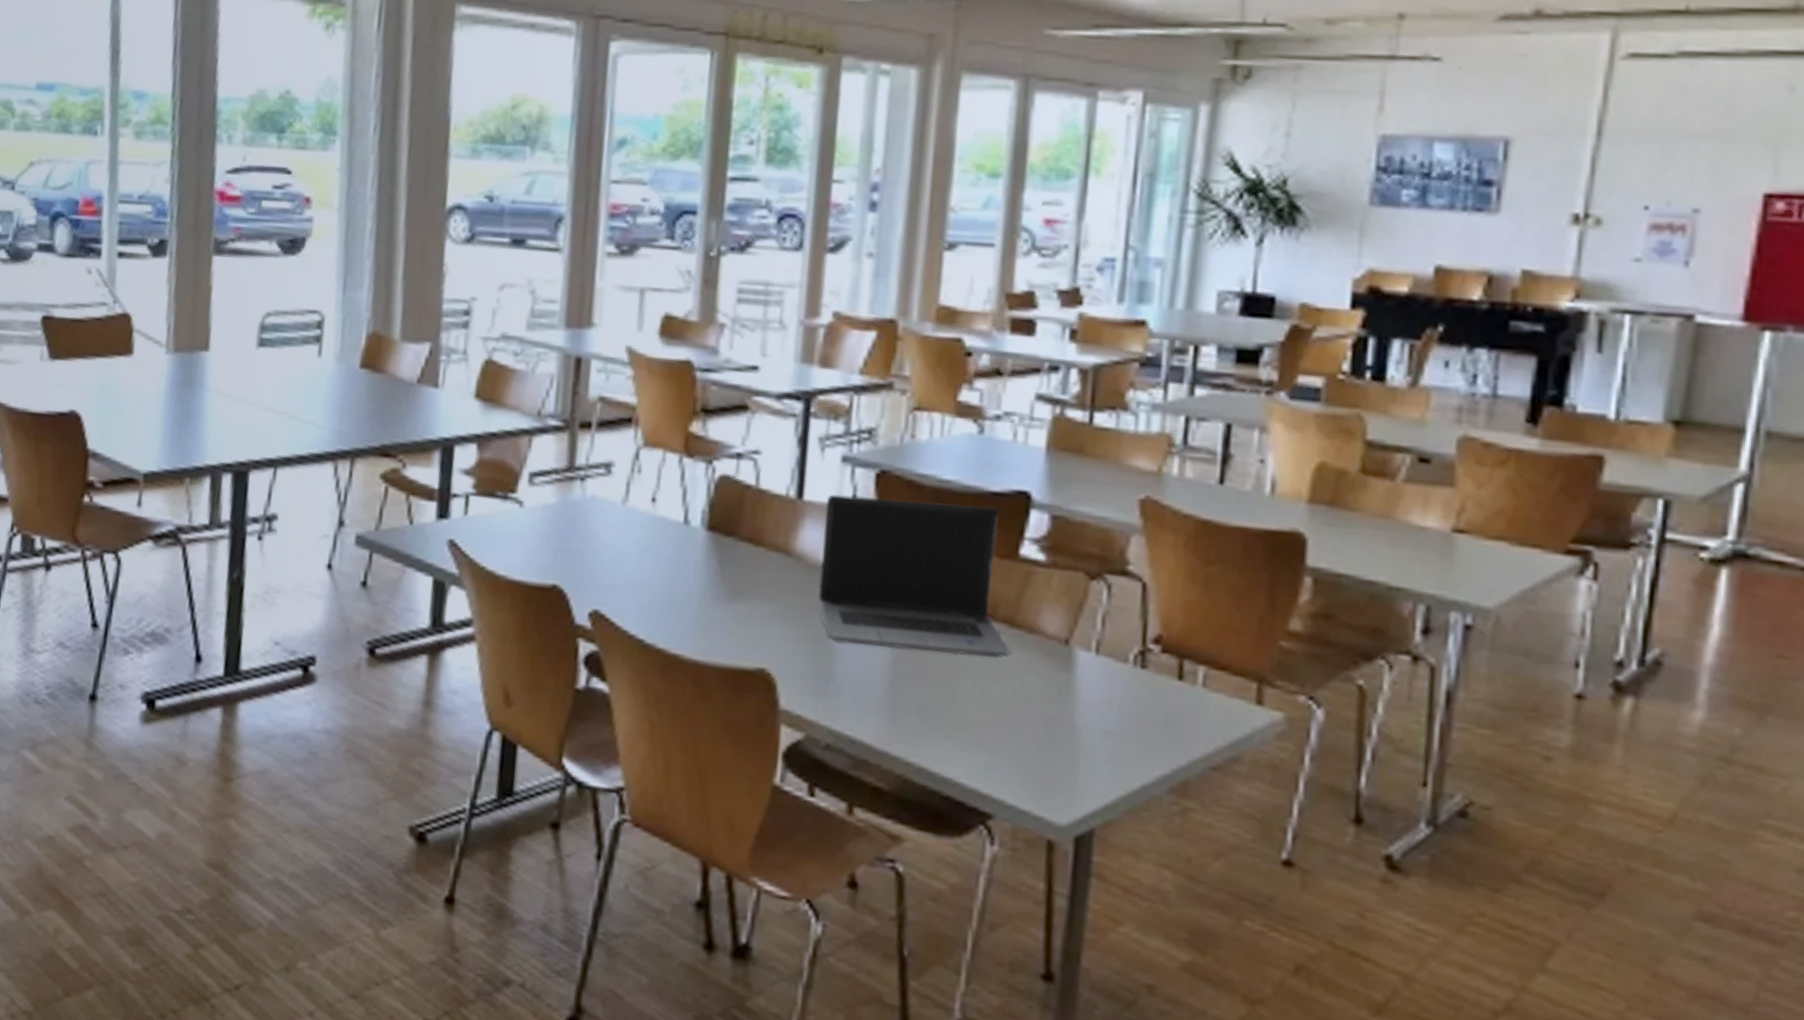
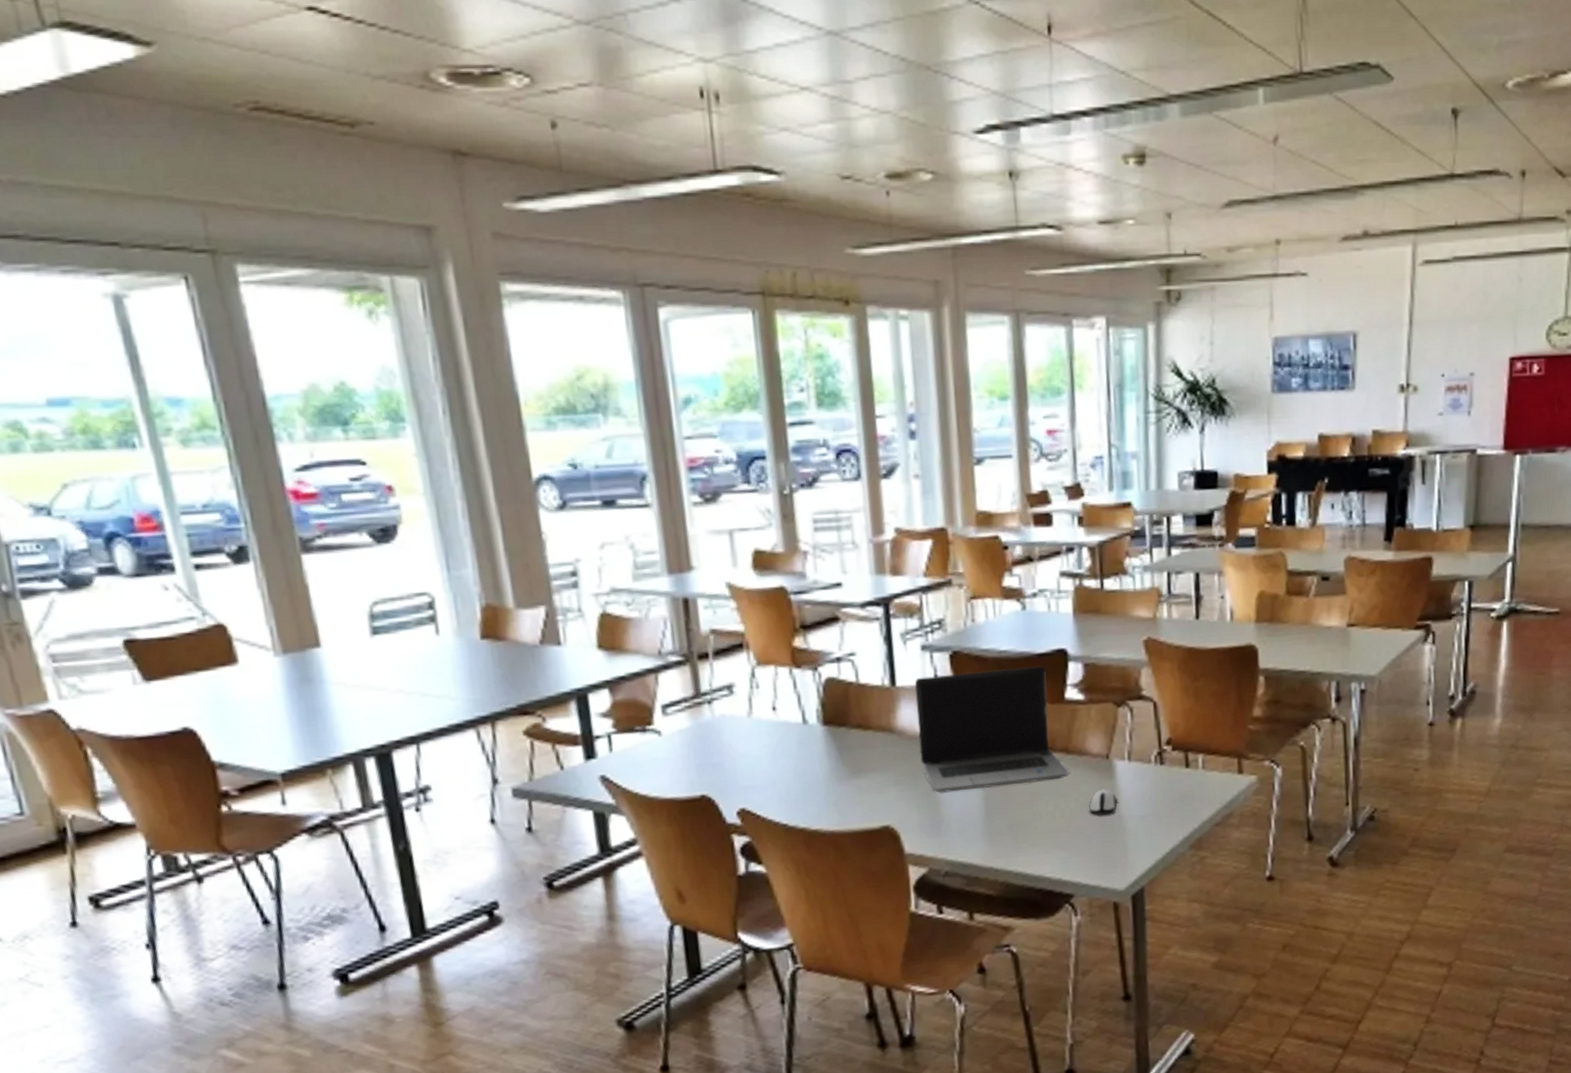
computer mouse: none [1031,683,1073,720] -> present [1089,789,1118,816]

